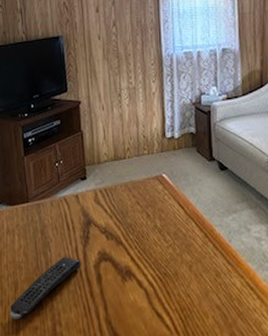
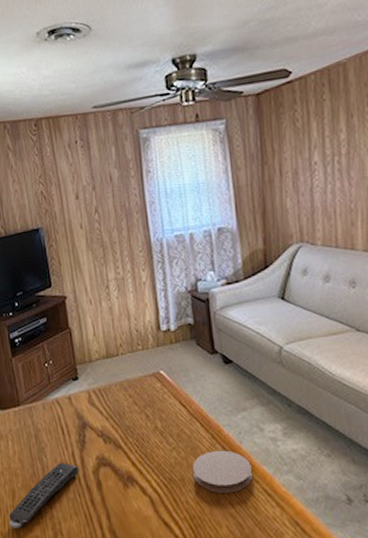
coaster: none [186,247,238,287] -> present [193,450,252,493]

